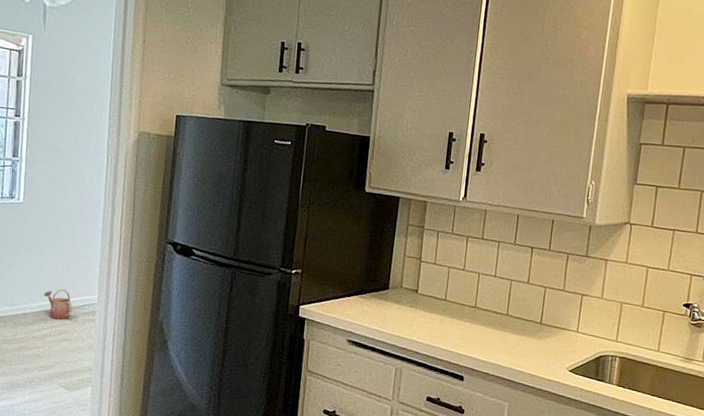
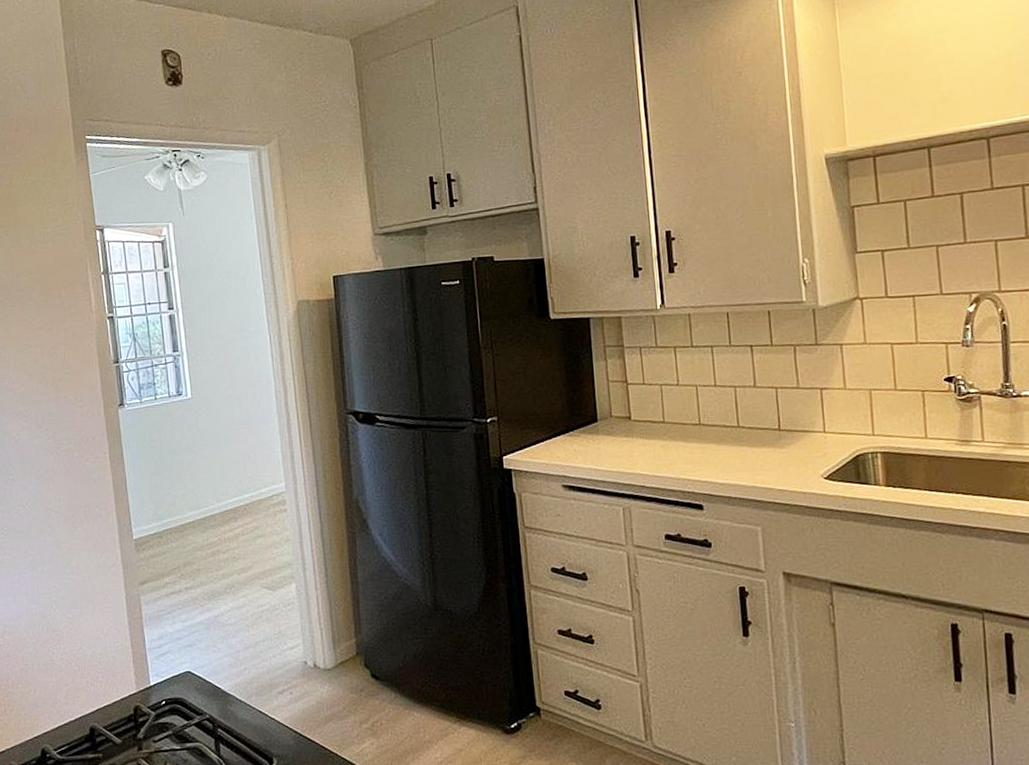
watering can: present [43,289,73,320] -> none [228,482,262,516]

